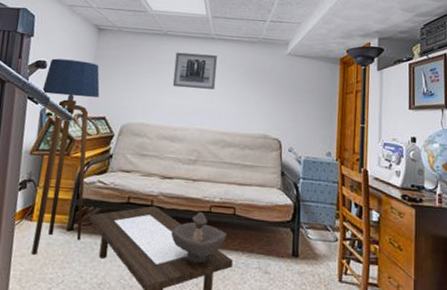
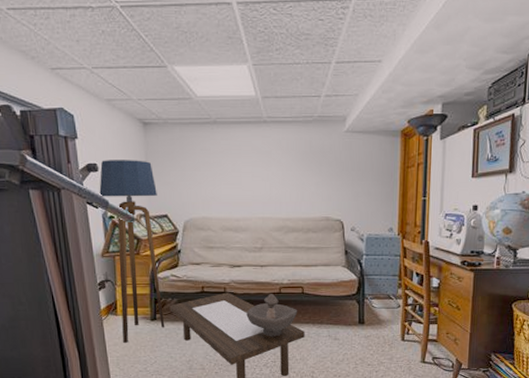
wall art: present [172,52,218,90] -> none [228,140,273,178]

